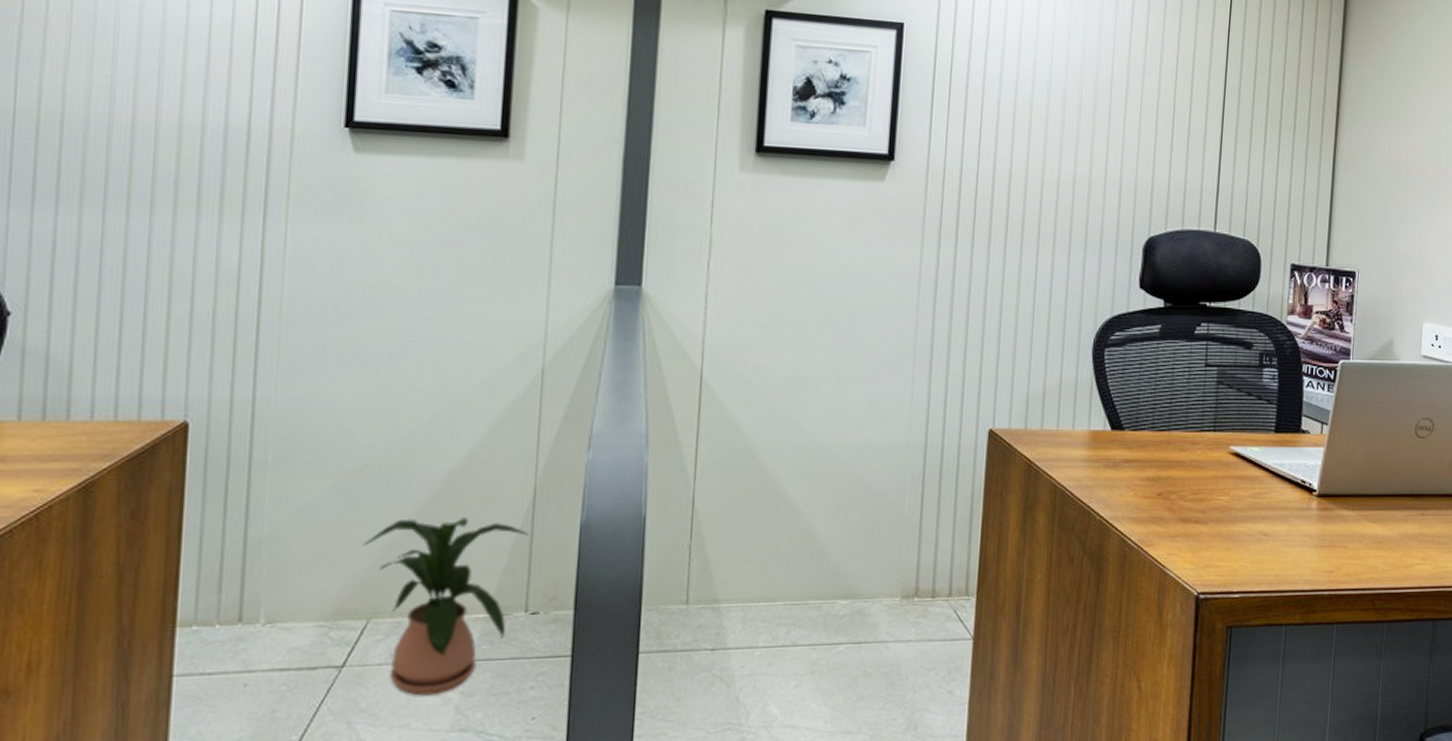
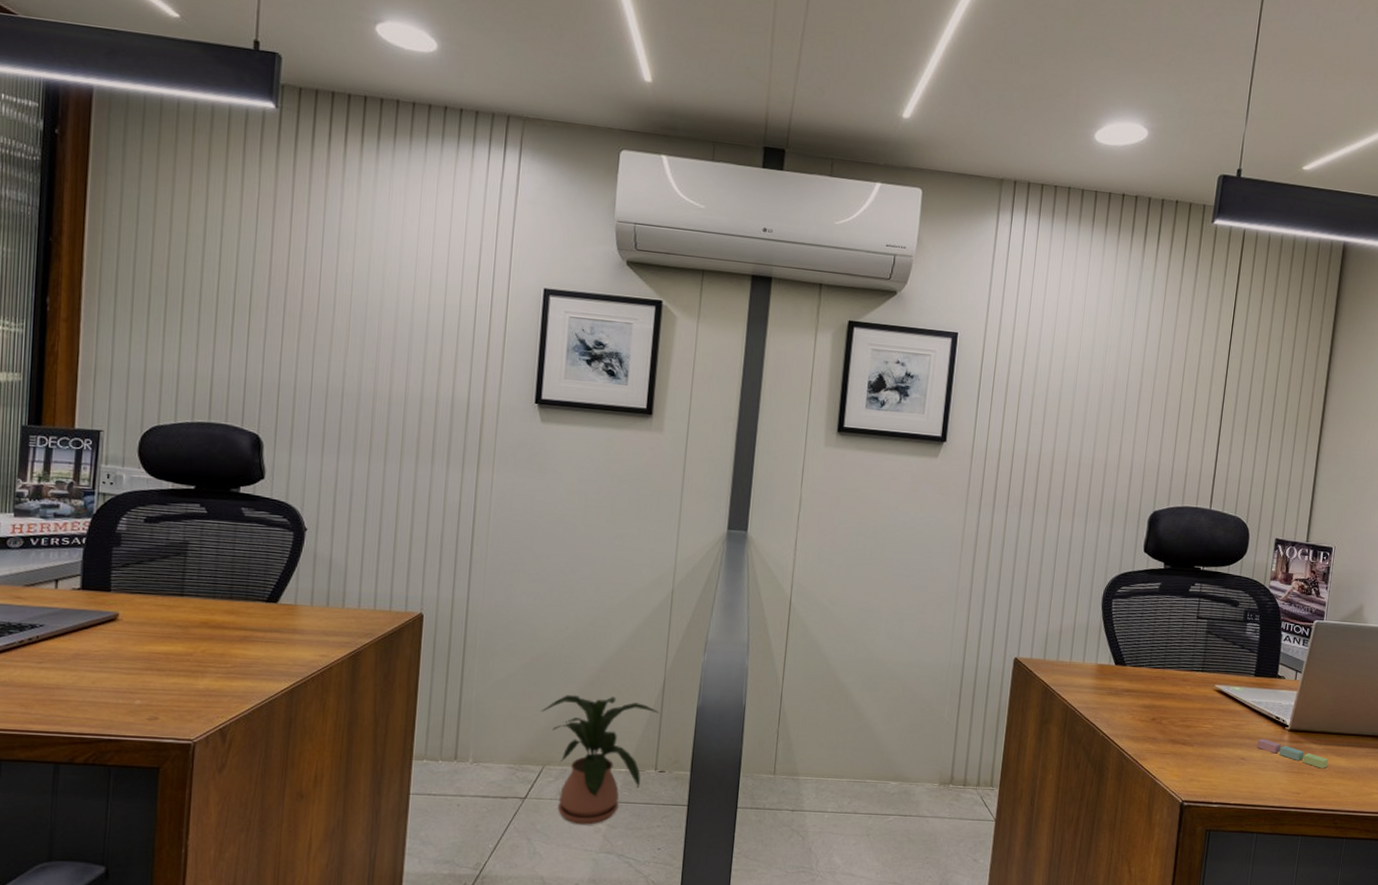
sticky notes: none [1281,508,1363,539] -> present [1257,738,1328,769]

